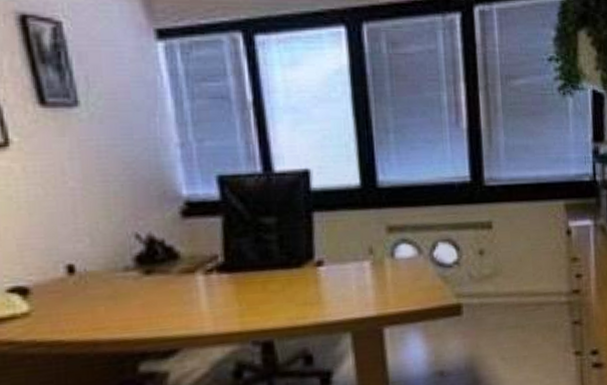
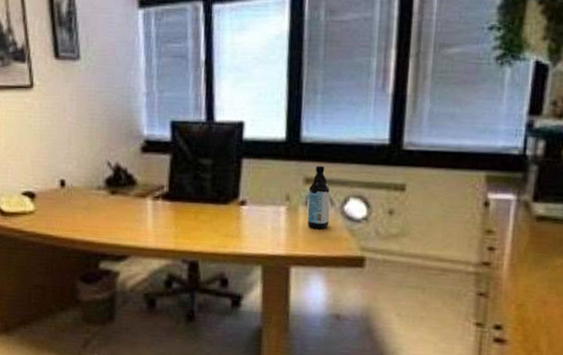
water bottle: none [393,211,420,281] -> present [307,165,330,230]

